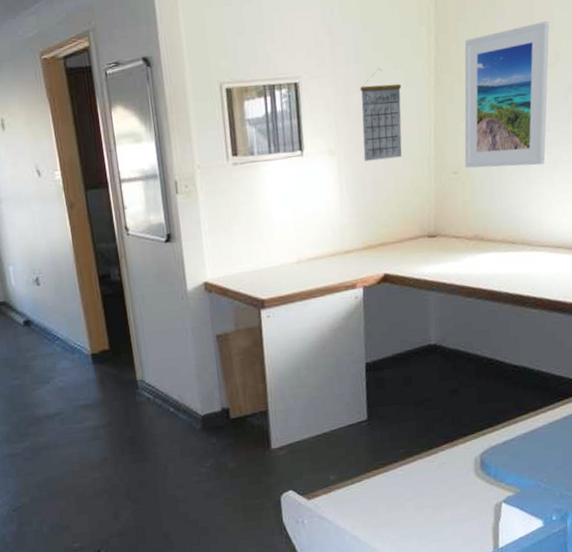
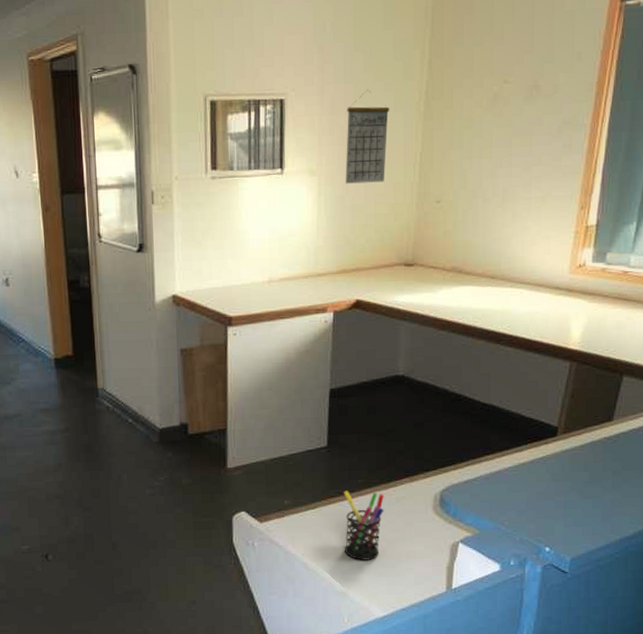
pen holder: none [386,460,428,529] -> present [343,490,384,560]
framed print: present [464,21,550,168] -> none [449,52,549,200]

